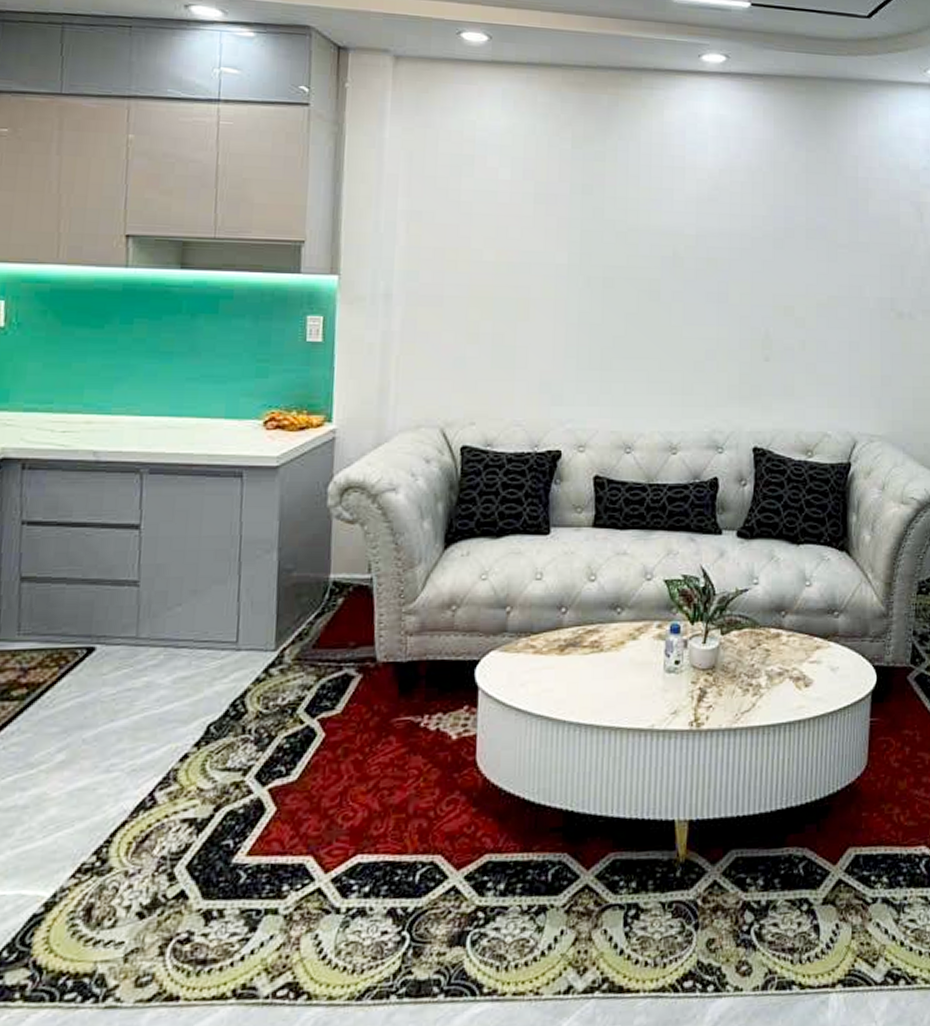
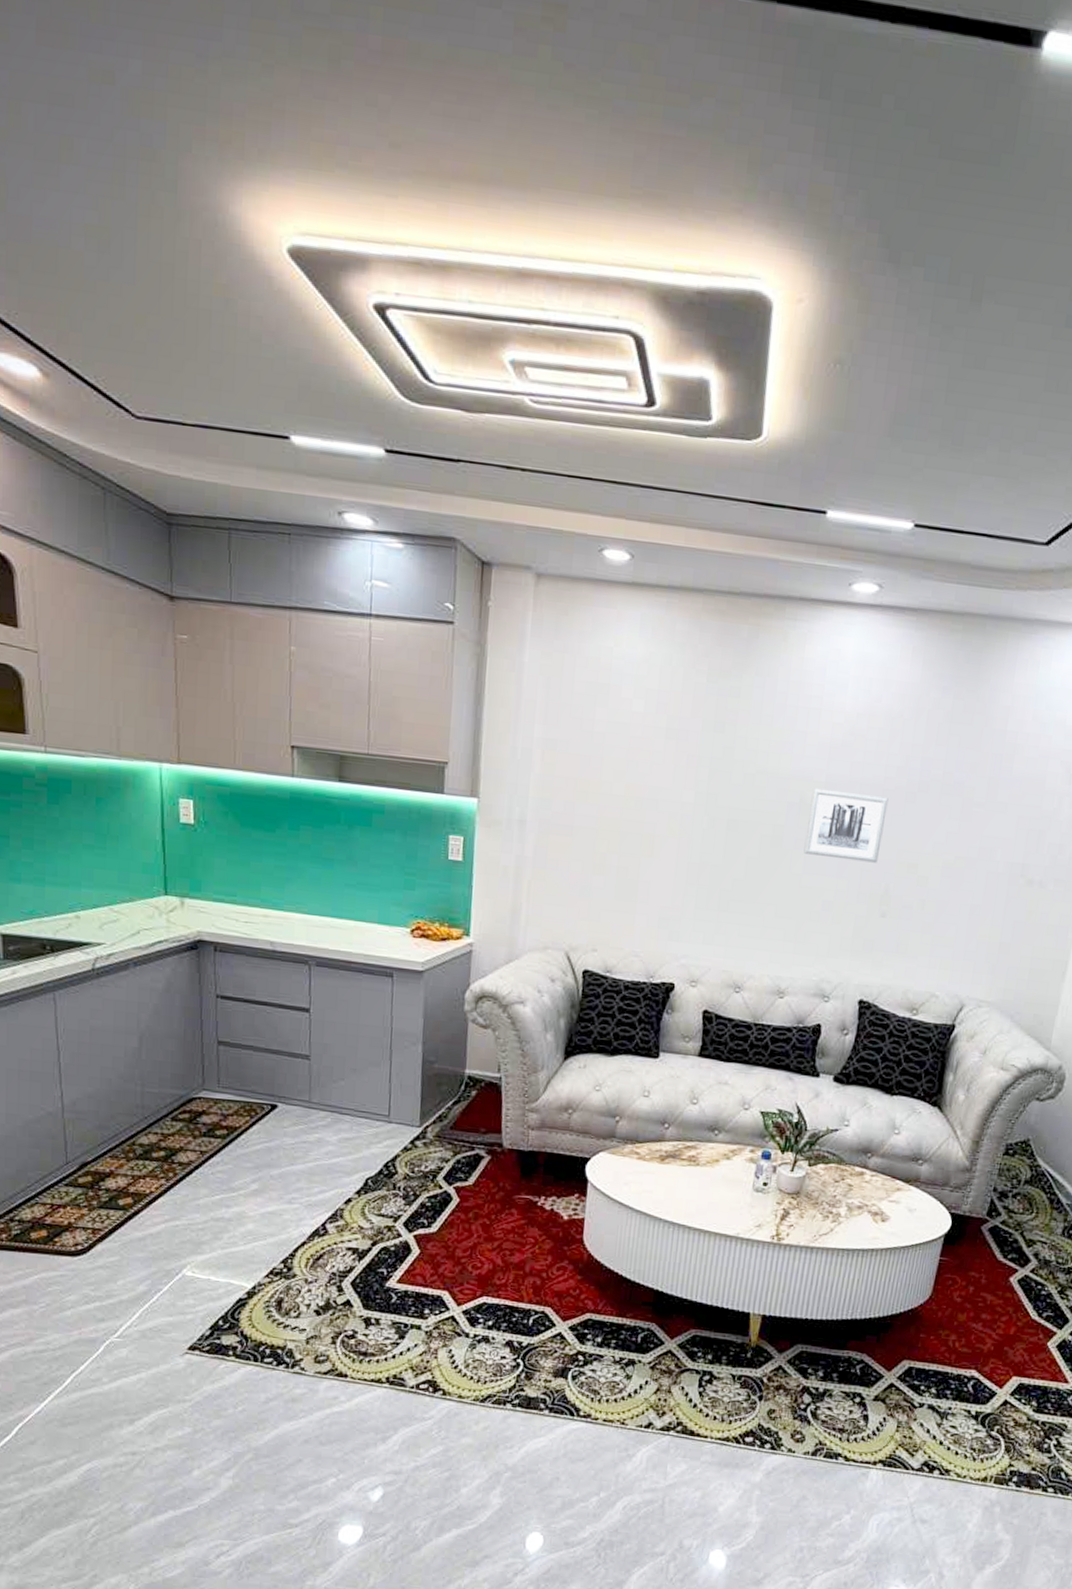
wall art: none [682,241,758,309] -> present [803,788,889,863]

